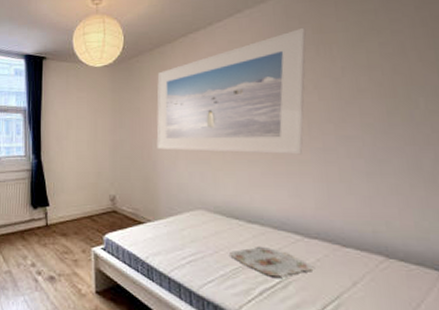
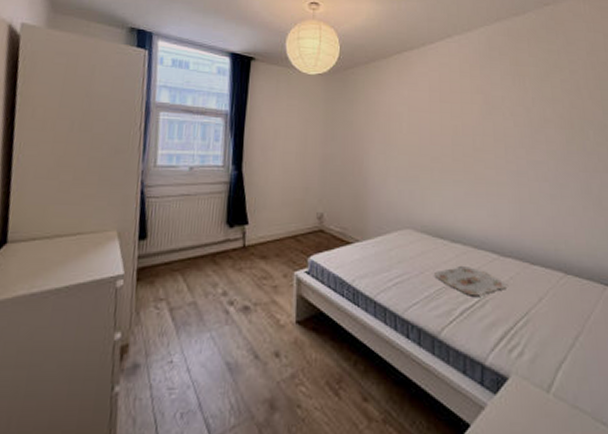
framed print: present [156,27,306,155] -> none [368,58,505,177]

